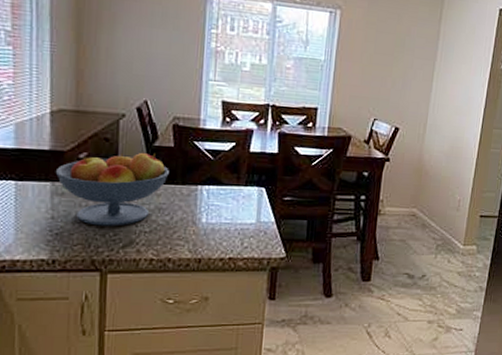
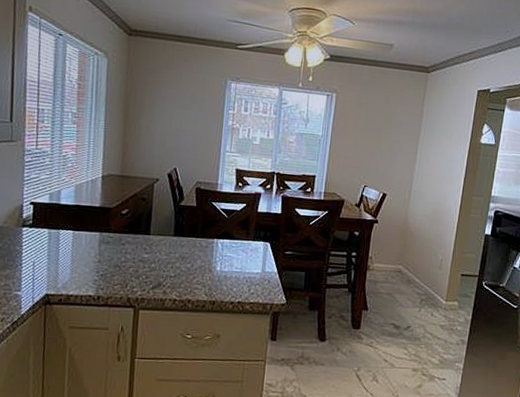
fruit bowl: present [56,152,169,226] -> none [104,210,192,271]

